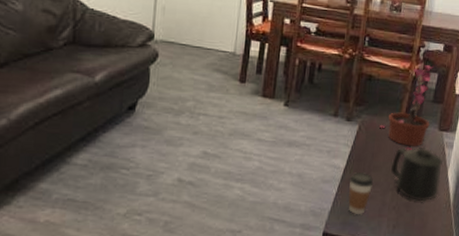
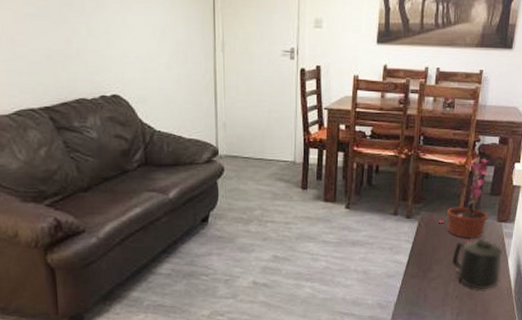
coffee cup: present [348,171,374,215] -> none [412,265,436,306]

